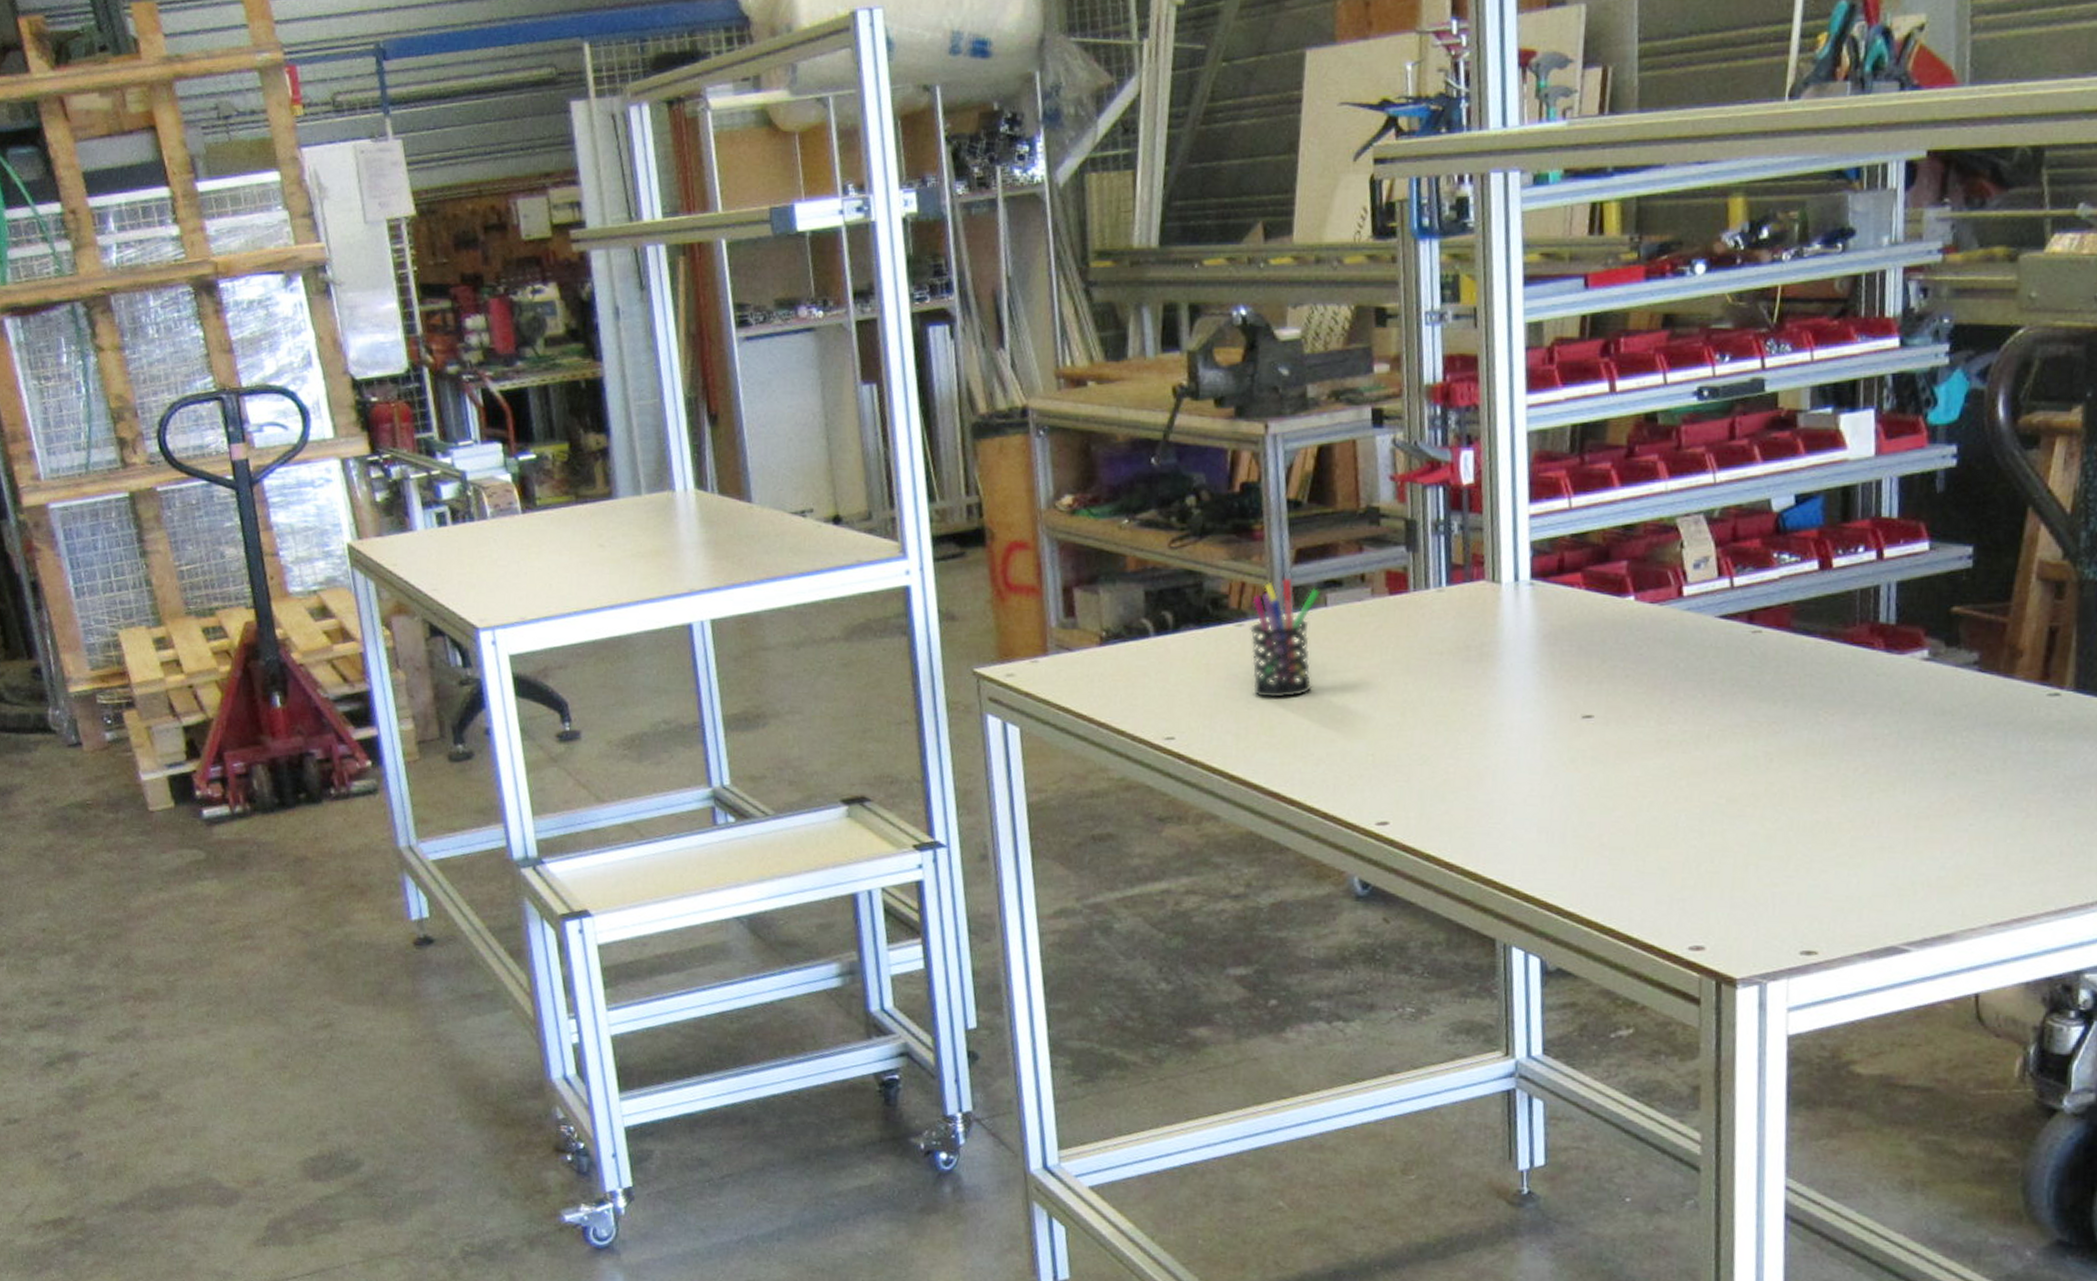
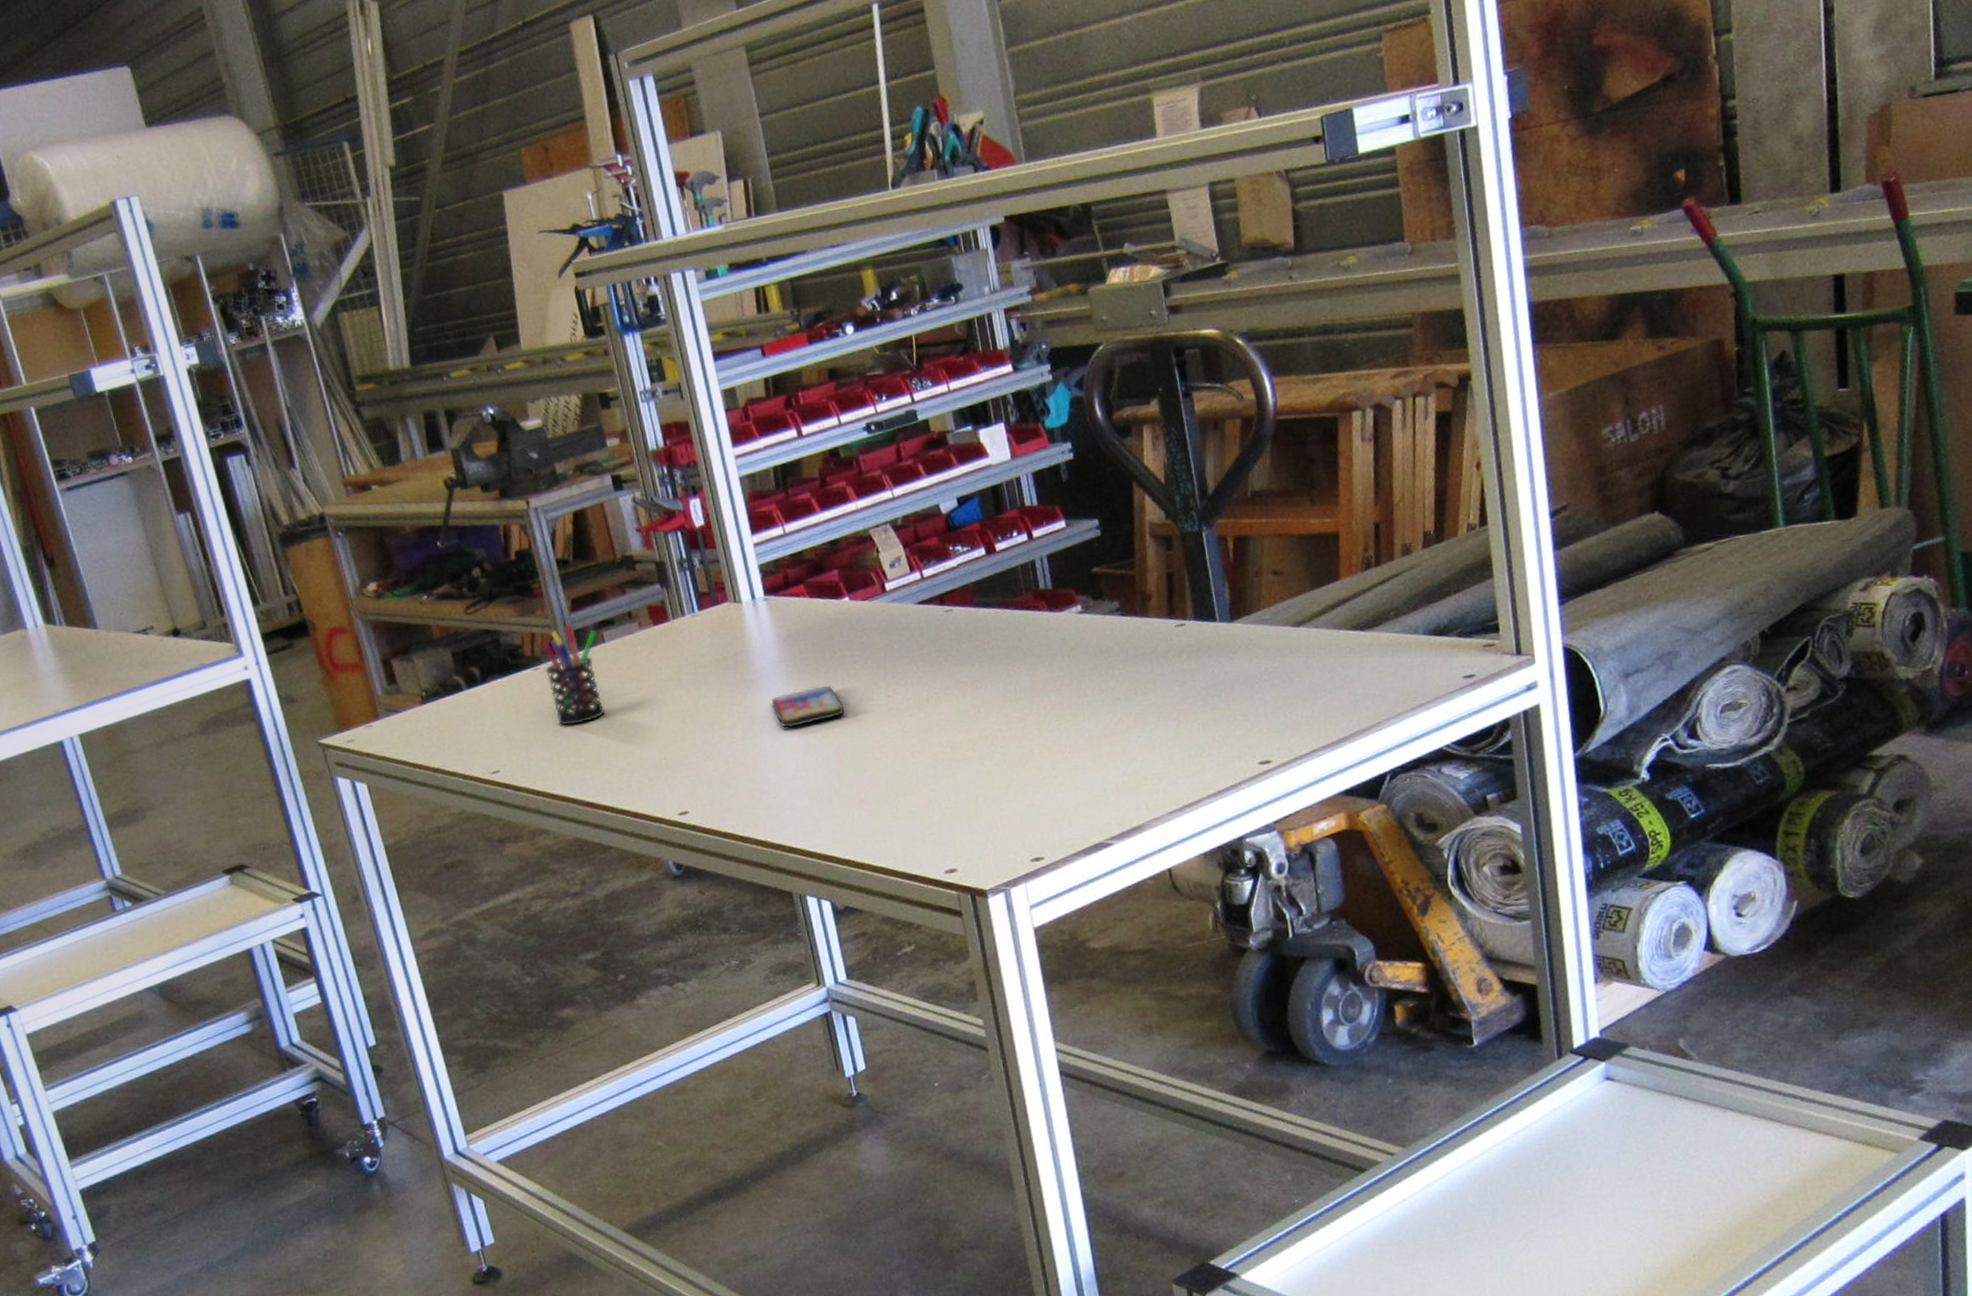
smartphone: none [1513,698,1603,743] -> present [771,685,845,728]

